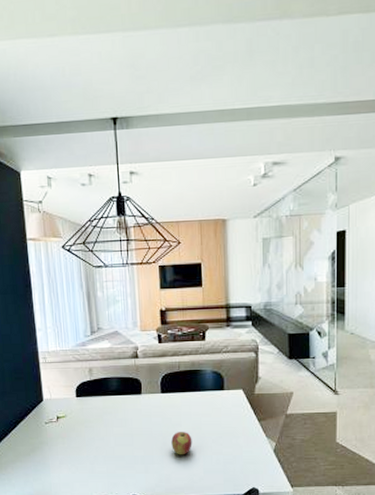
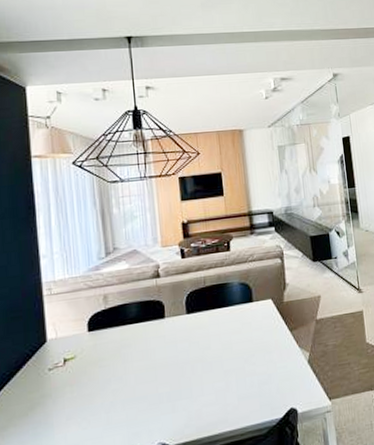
apple: present [171,432,192,455] -> none [200,355,224,384]

